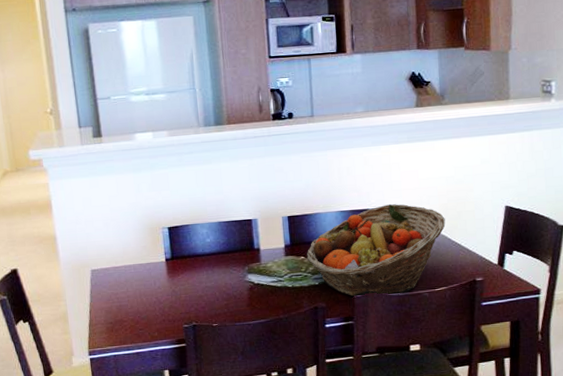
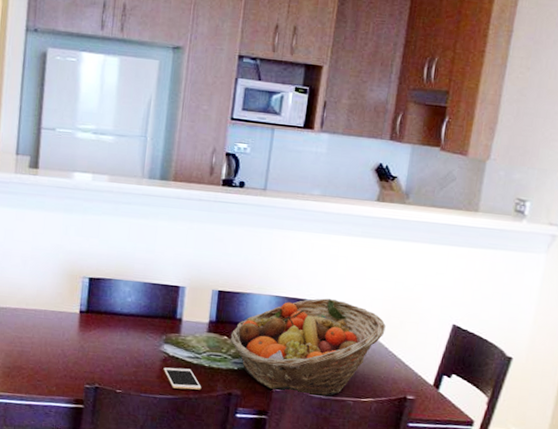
cell phone: none [251,292,290,313] -> present [163,367,202,390]

